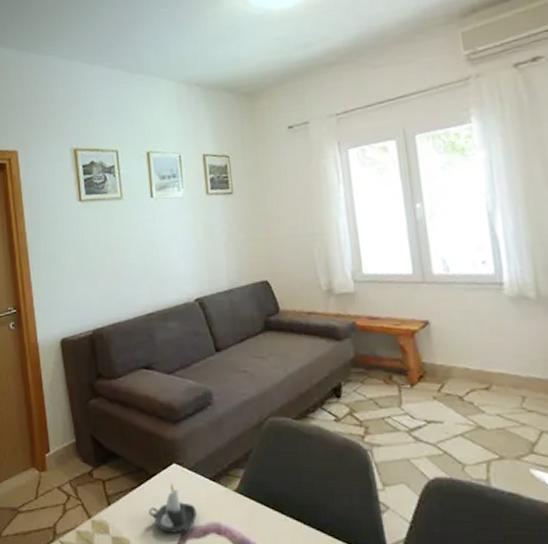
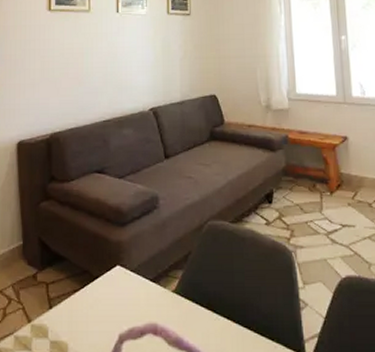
candle: present [149,484,197,533] -> none [90,285,135,335]

